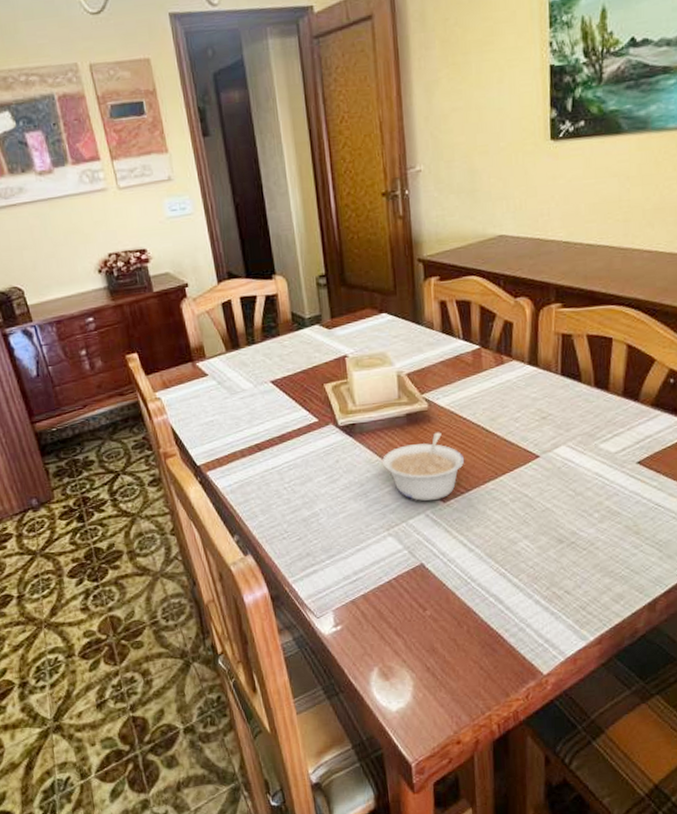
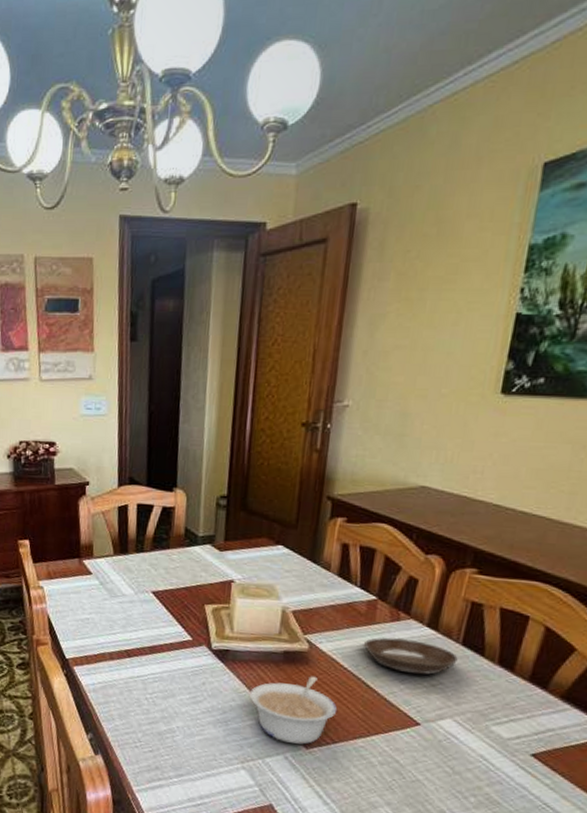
saucer: none [477,379,560,412] -> present [364,637,458,675]

